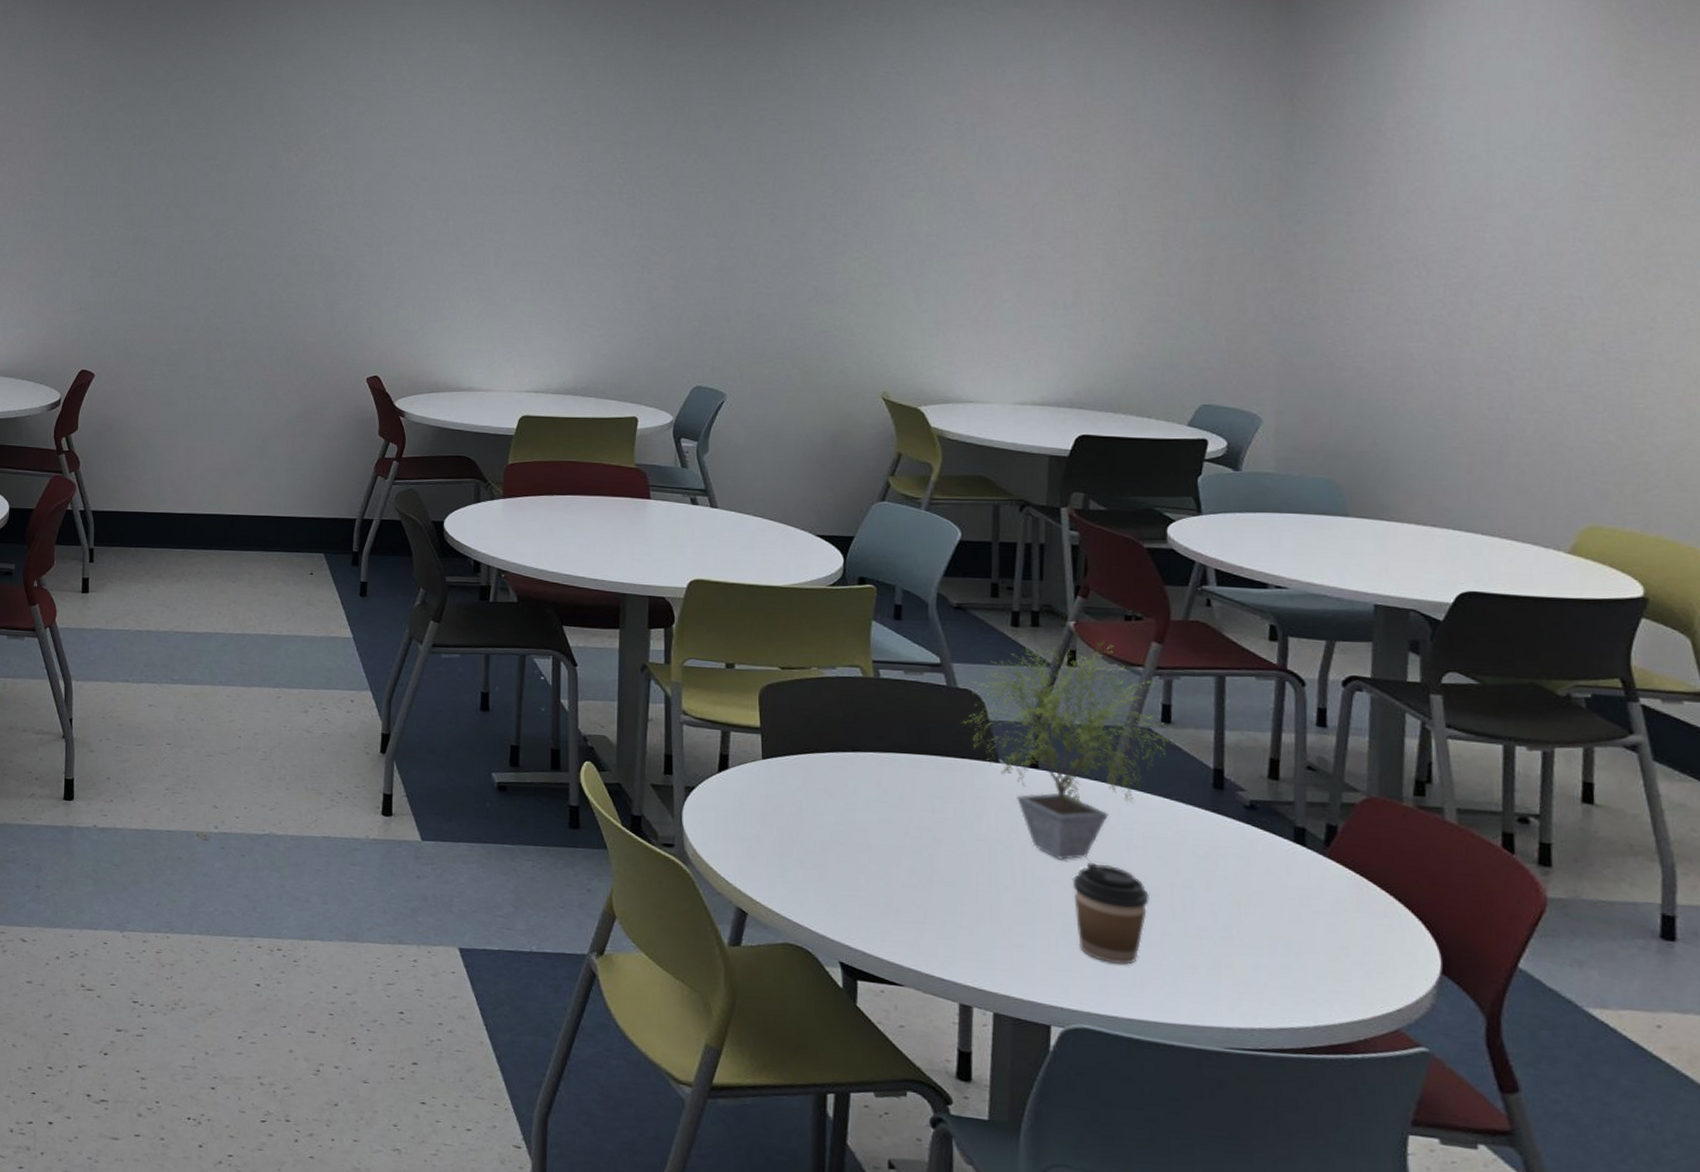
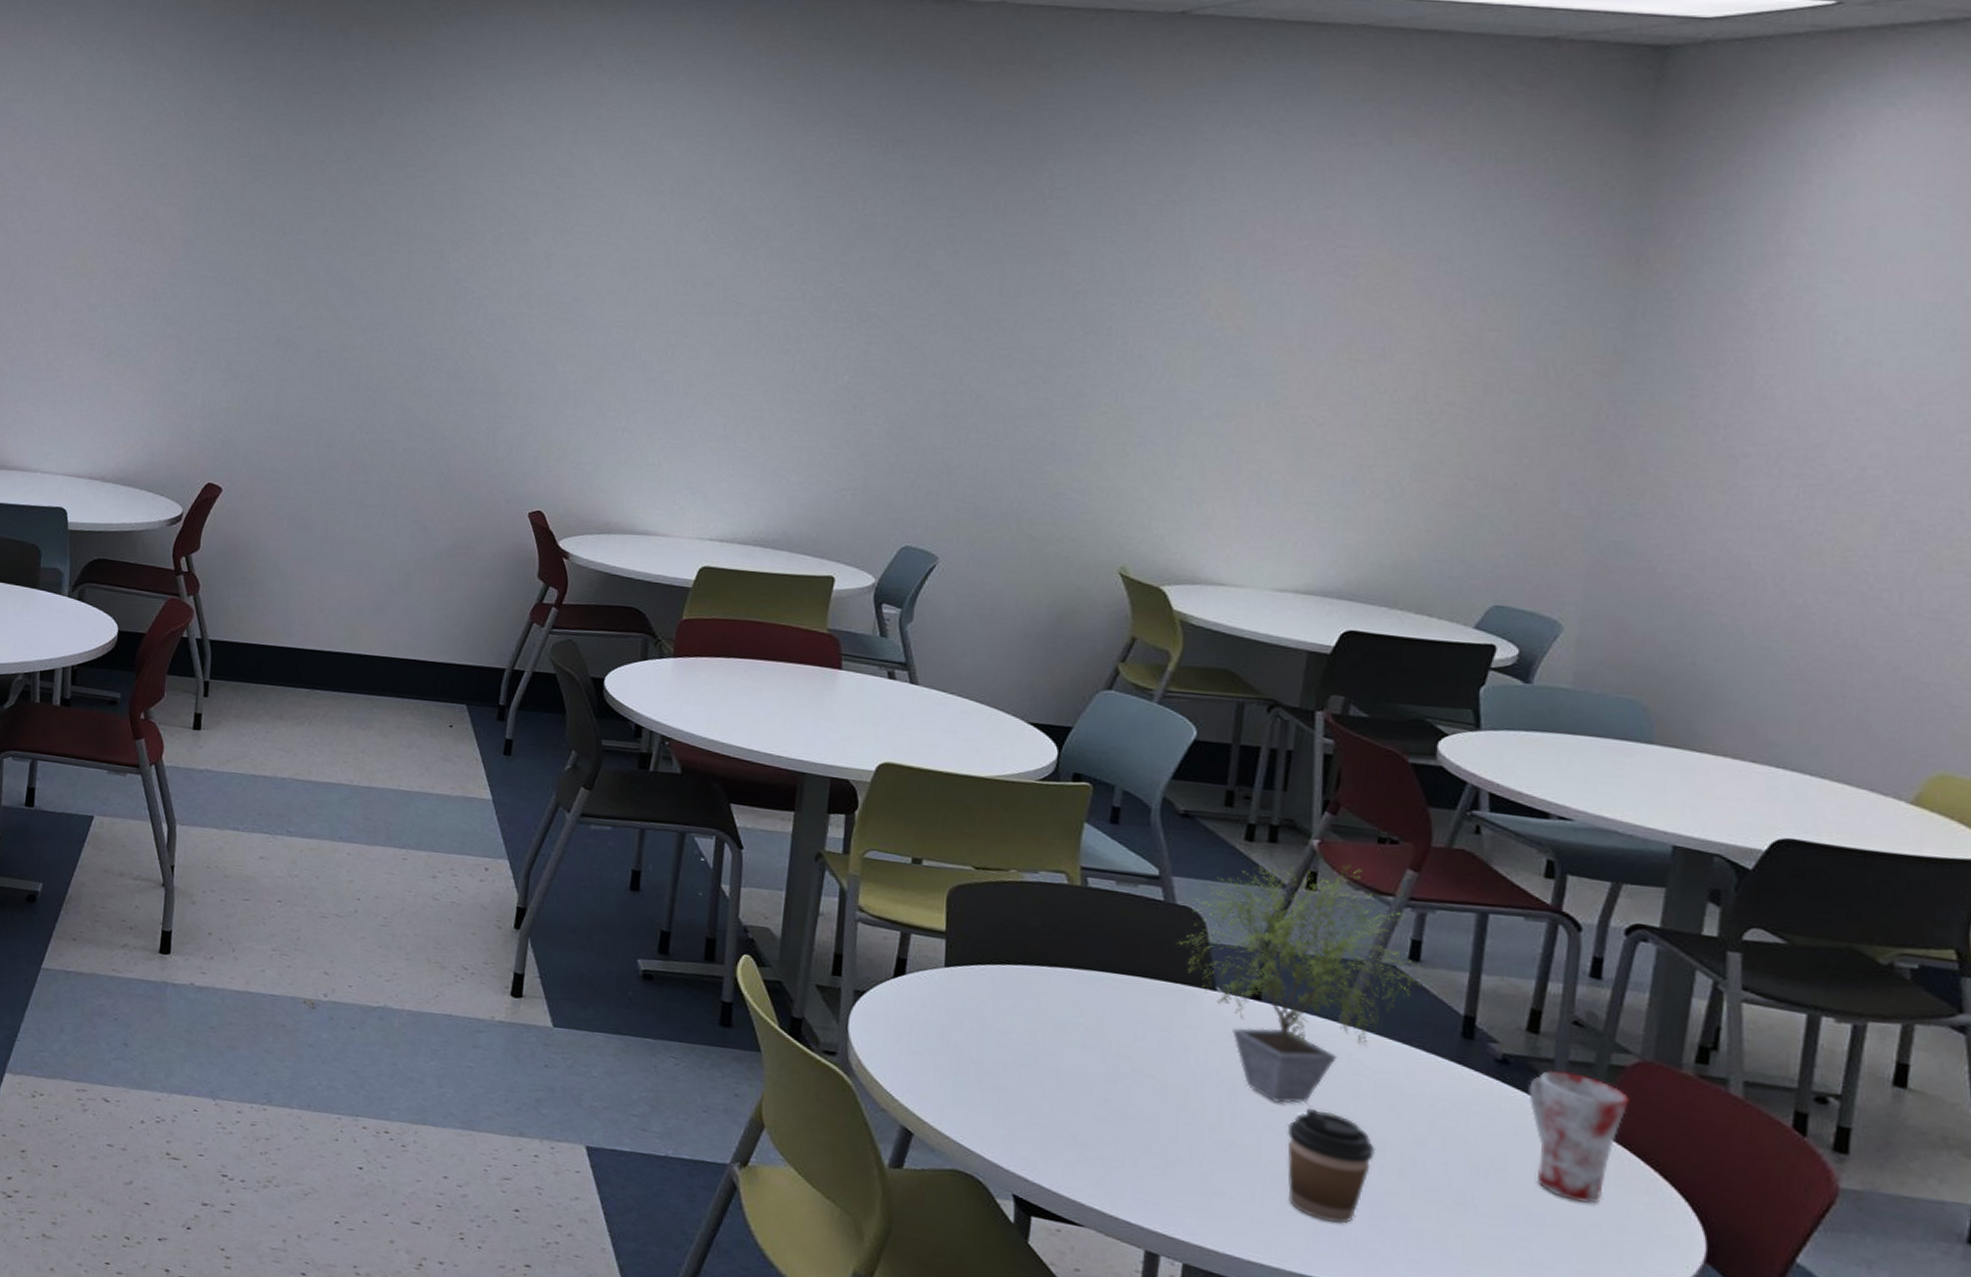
mug: none [1275,811,1362,929] -> present [1528,1070,1629,1204]

